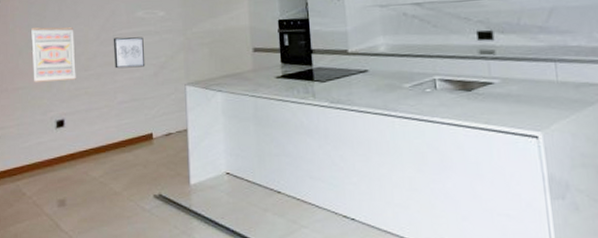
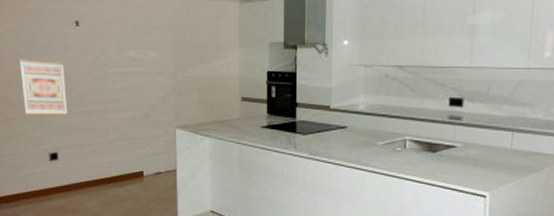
wall art: present [113,37,146,69] -> none [104,76,137,107]

